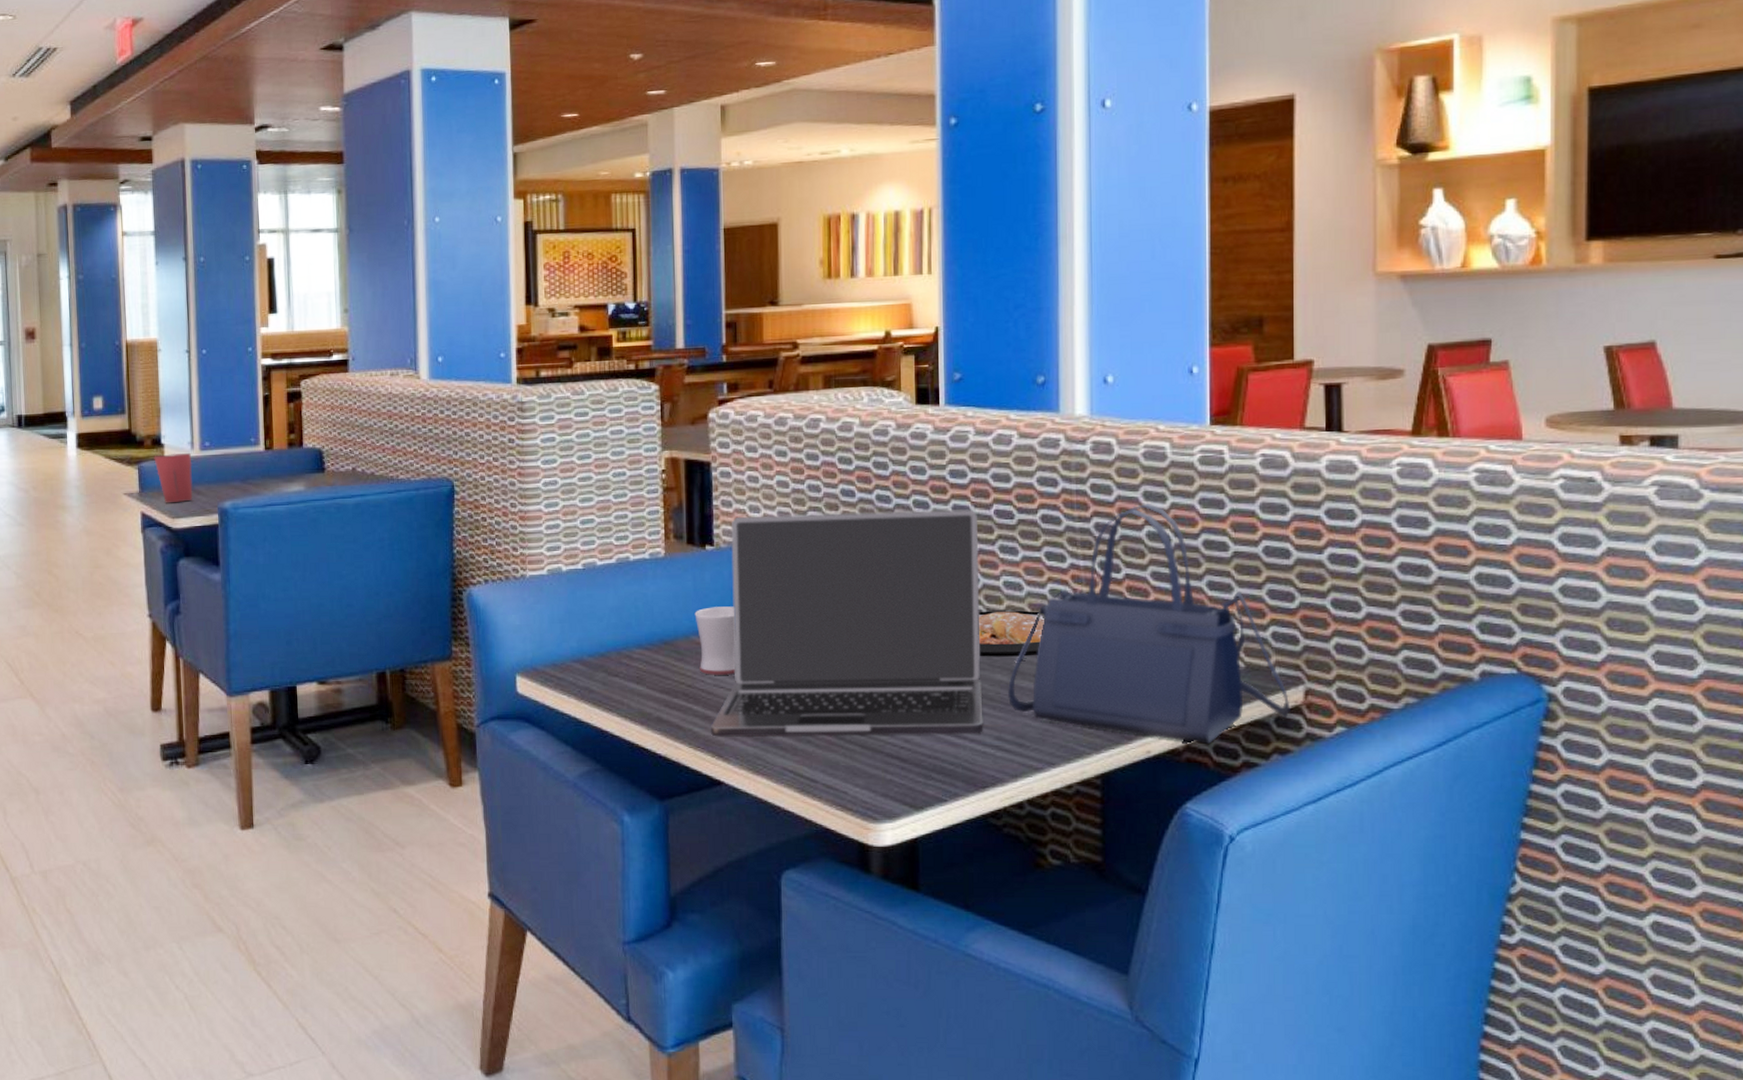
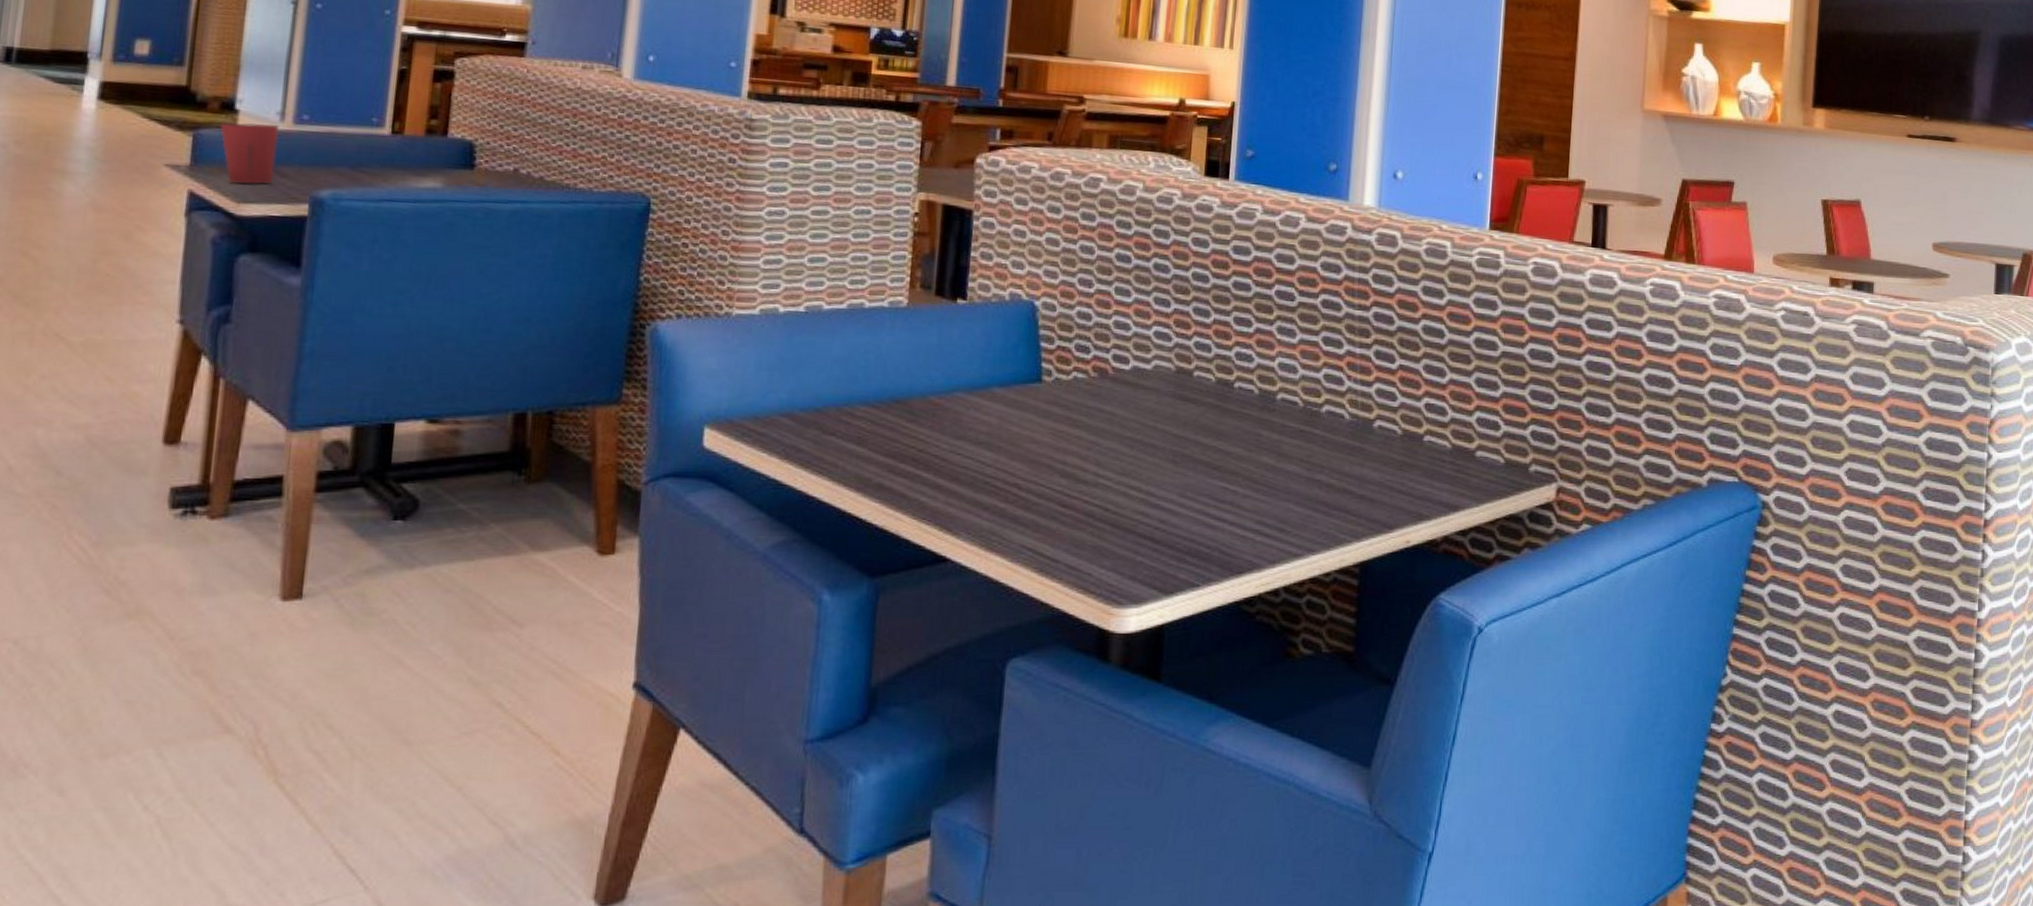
mug: present [694,606,736,675] -> none [935,366,983,441]
laptop: present [711,509,983,737] -> none [941,271,1258,518]
dish: present [979,610,1045,657] -> none [1247,391,1317,440]
handbag: present [1007,504,1290,745] -> none [1272,298,1543,537]

